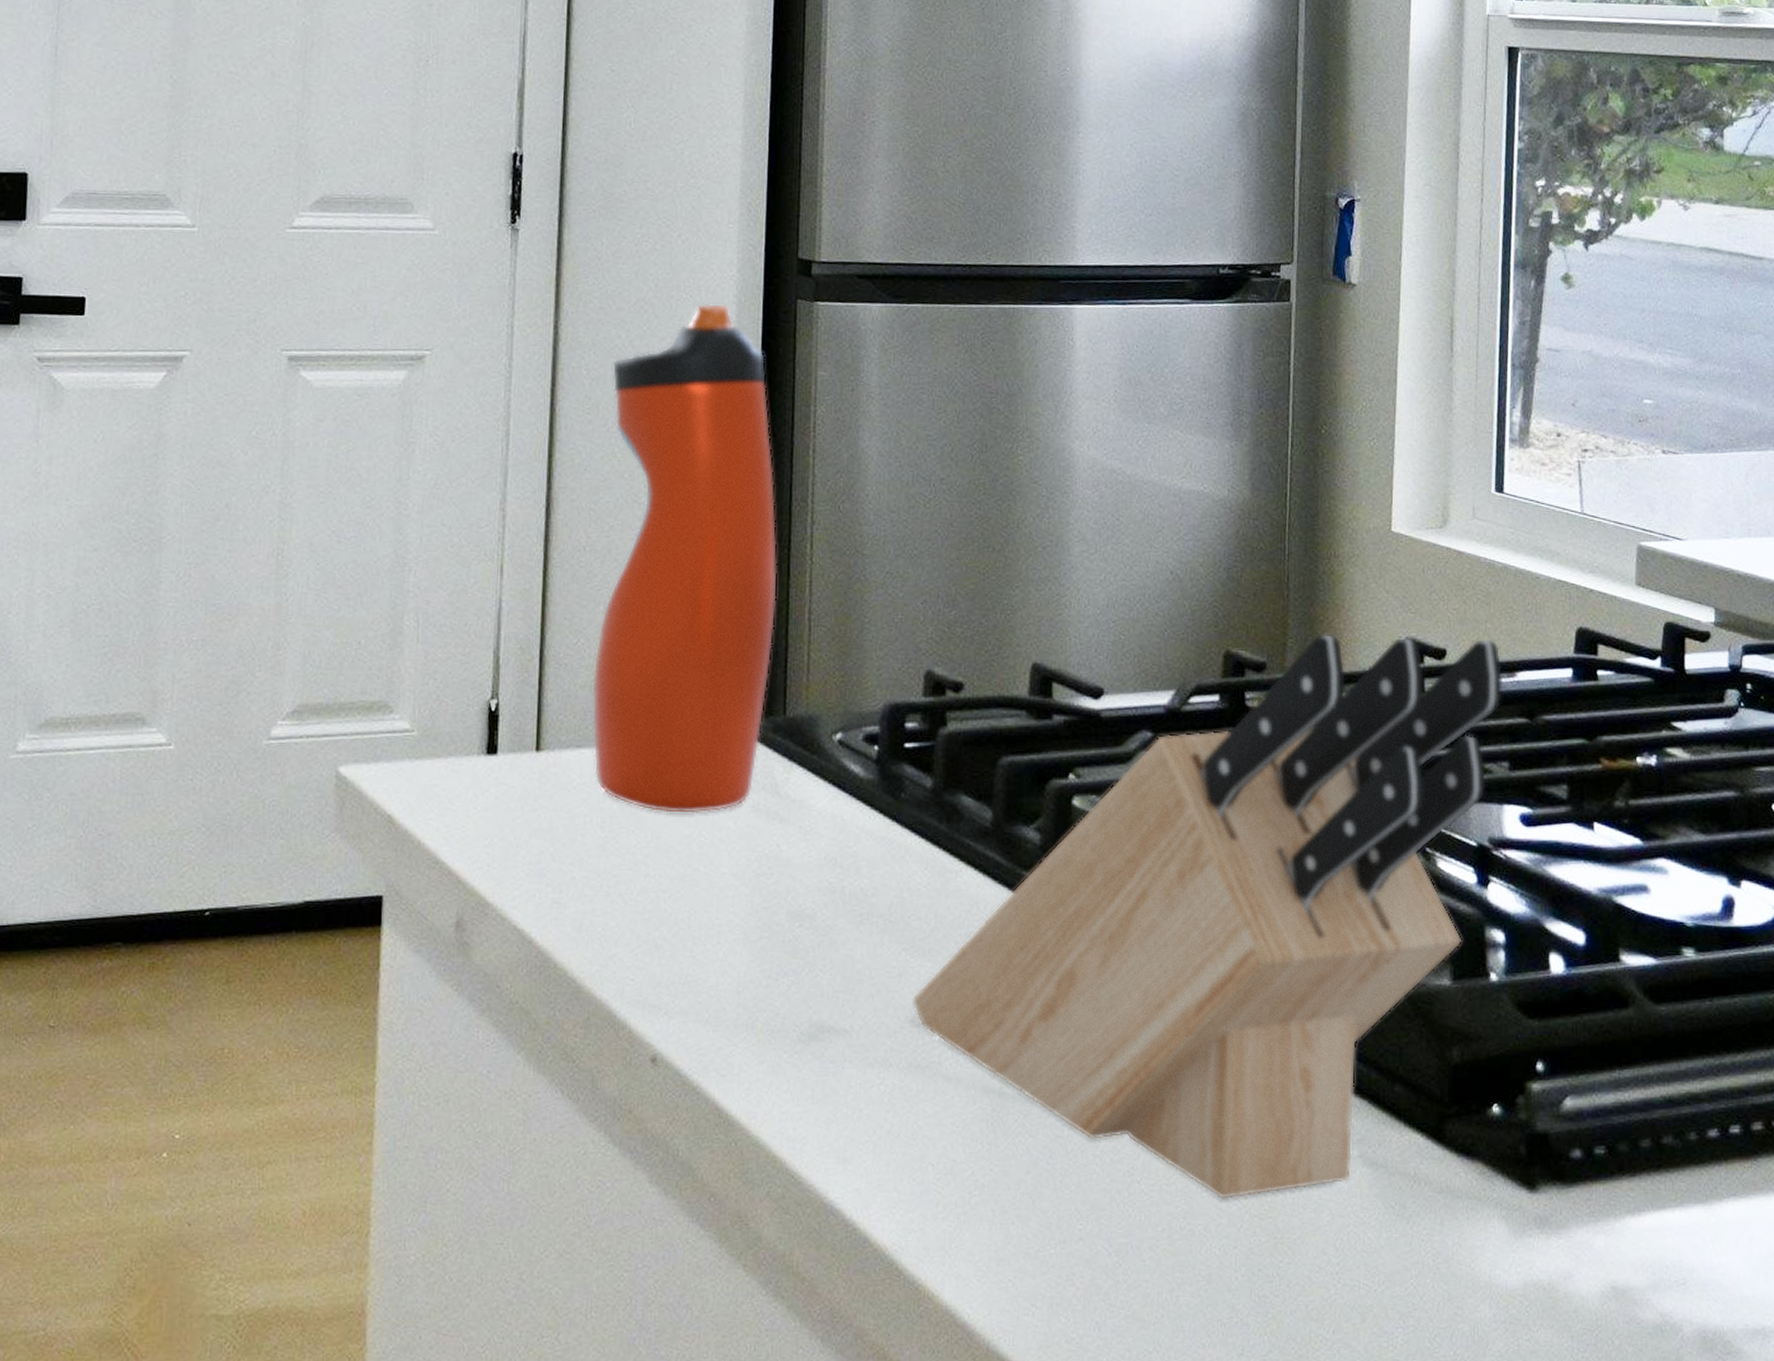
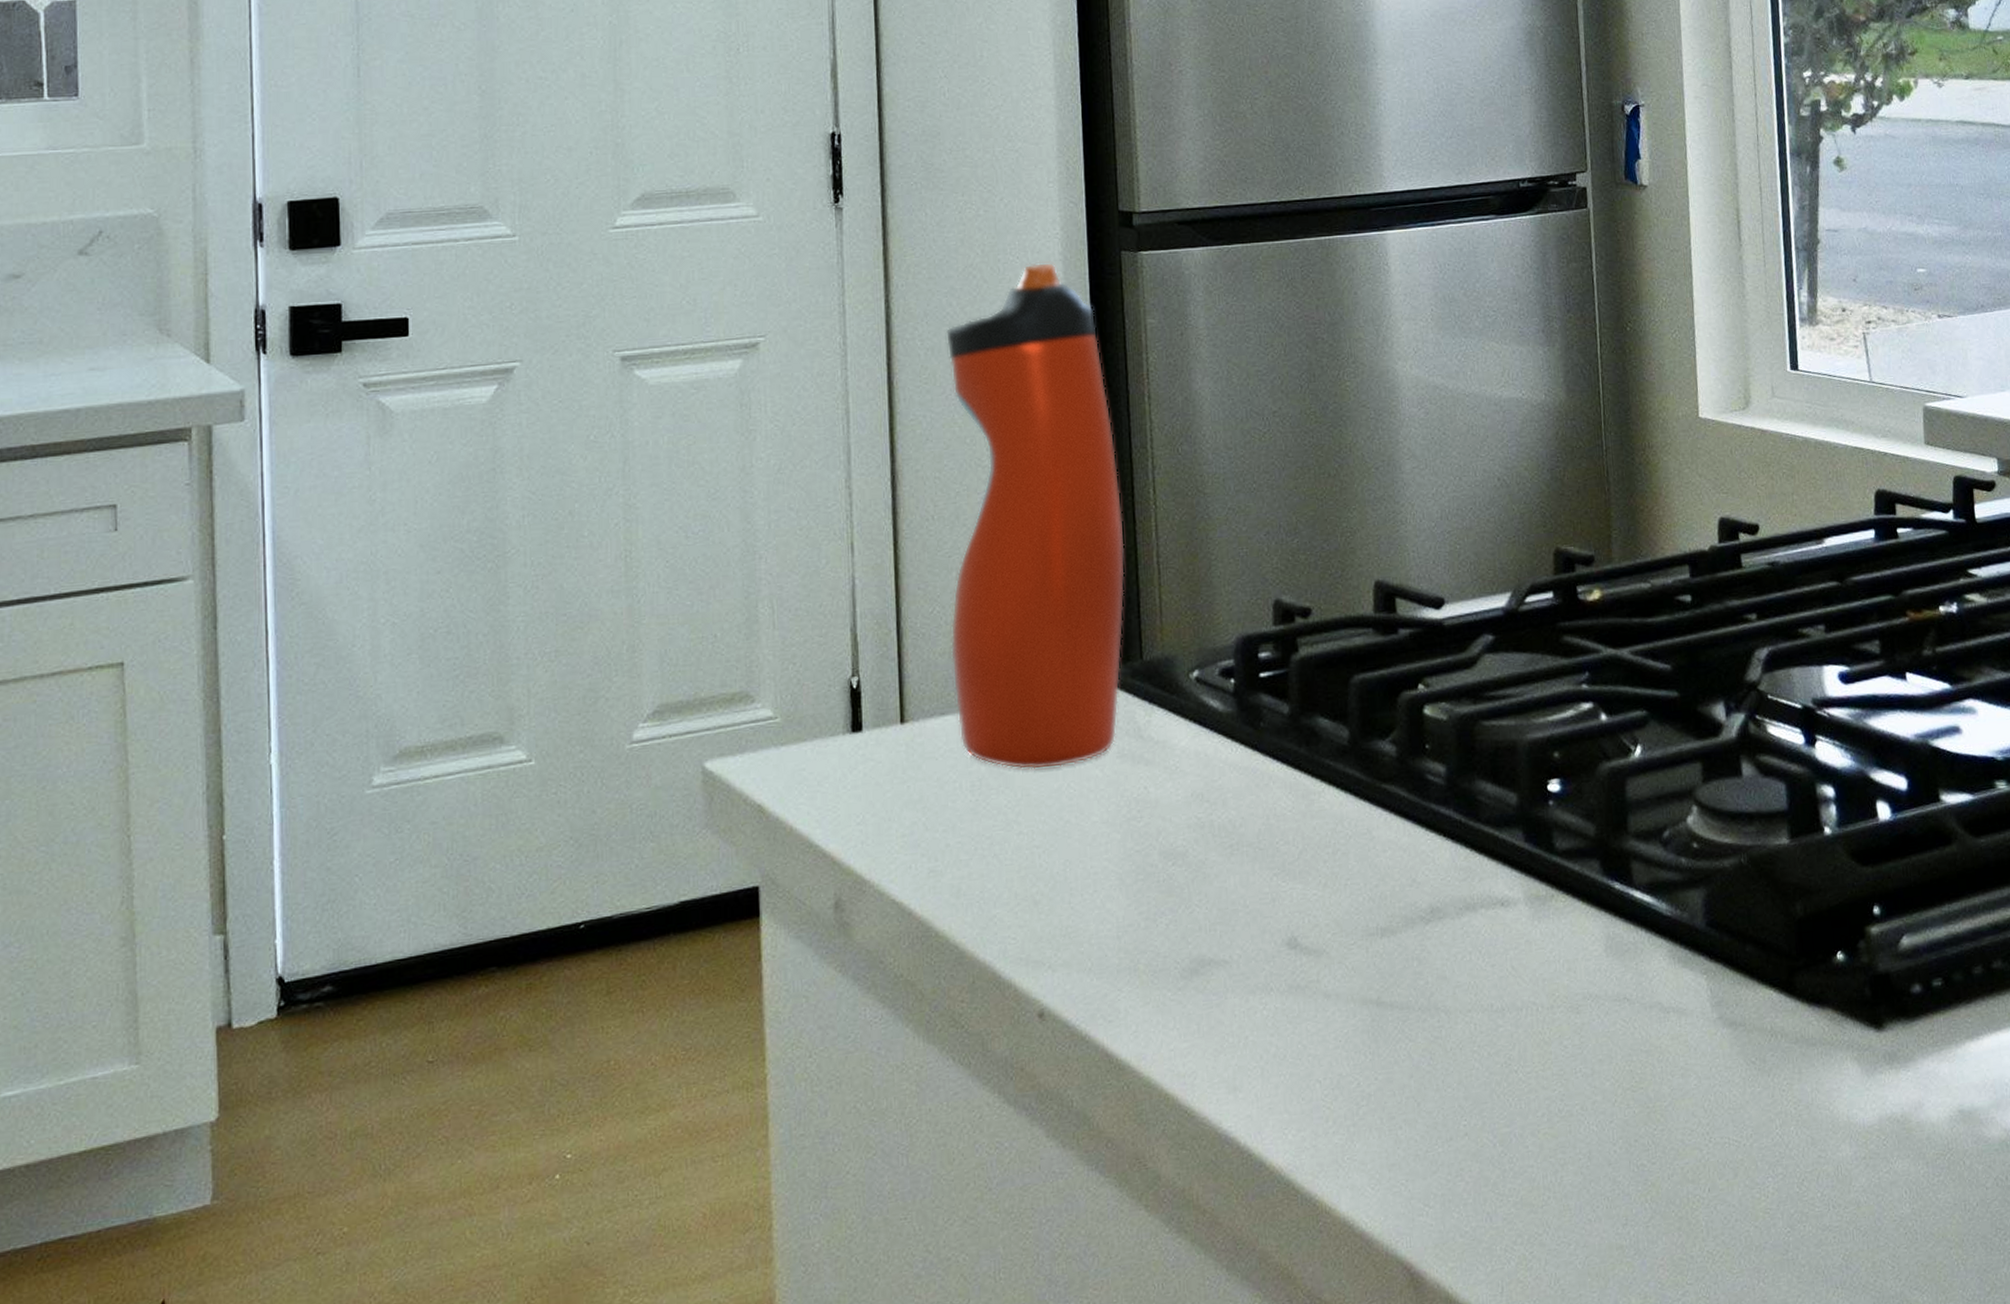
knife block: present [911,633,1503,1200] -> none [1286,509,1814,1078]

